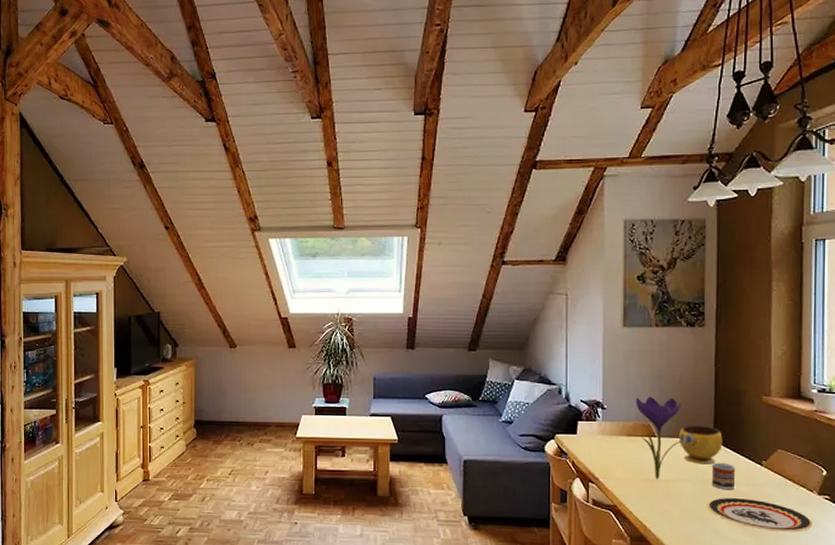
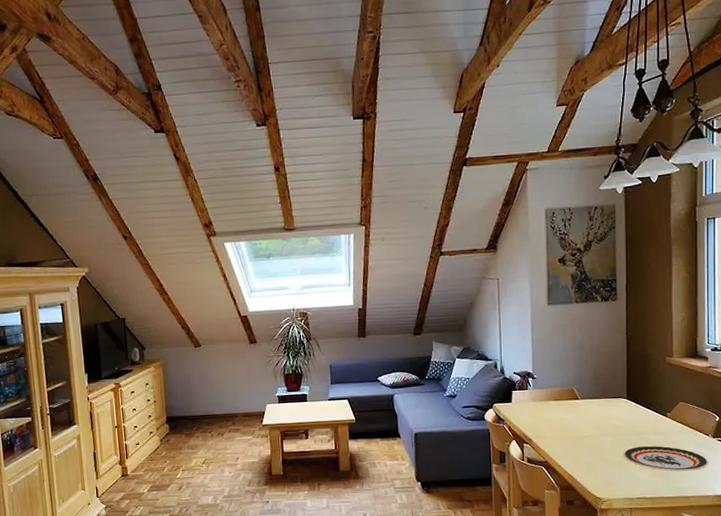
flower: present [636,396,684,478] -> none [561,364,602,435]
bowl: present [678,425,723,465] -> none [597,386,635,420]
cup: present [711,462,735,490] -> none [626,417,645,440]

